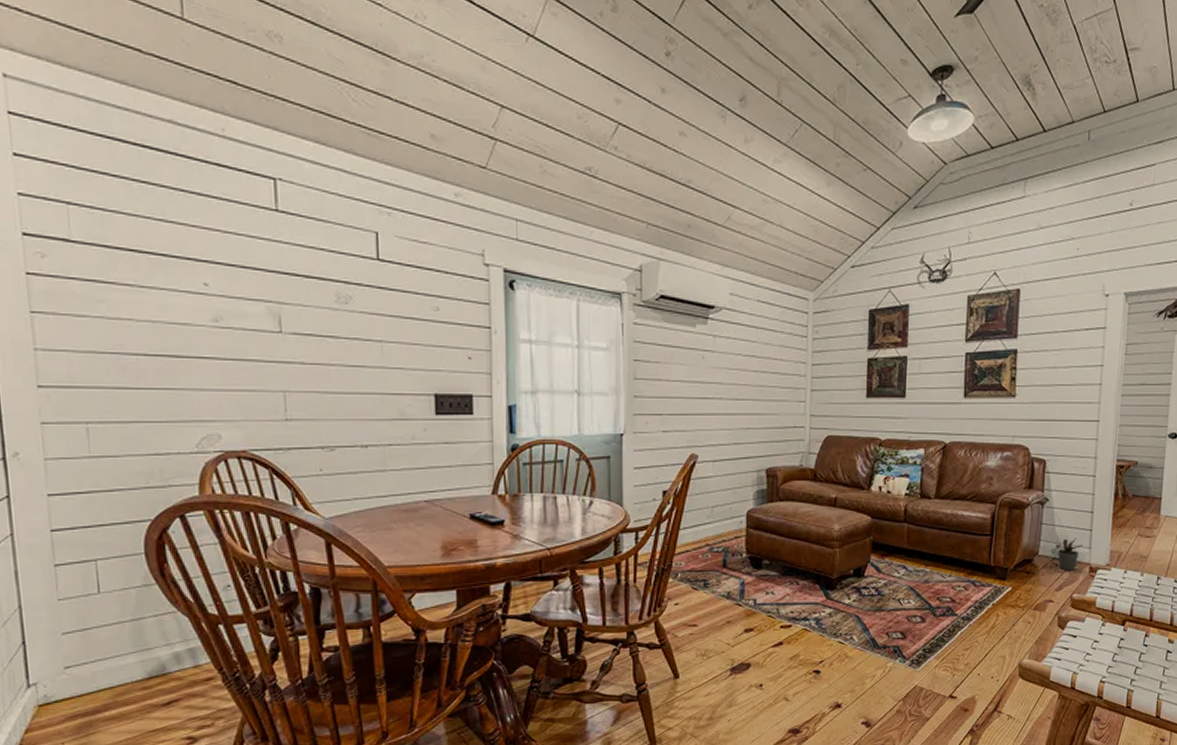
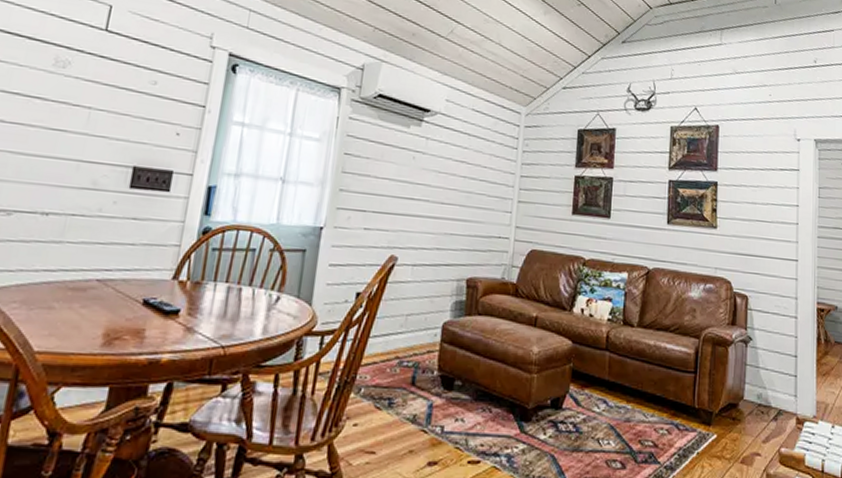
potted plant: present [1056,538,1083,571] -> none [761,383,788,420]

